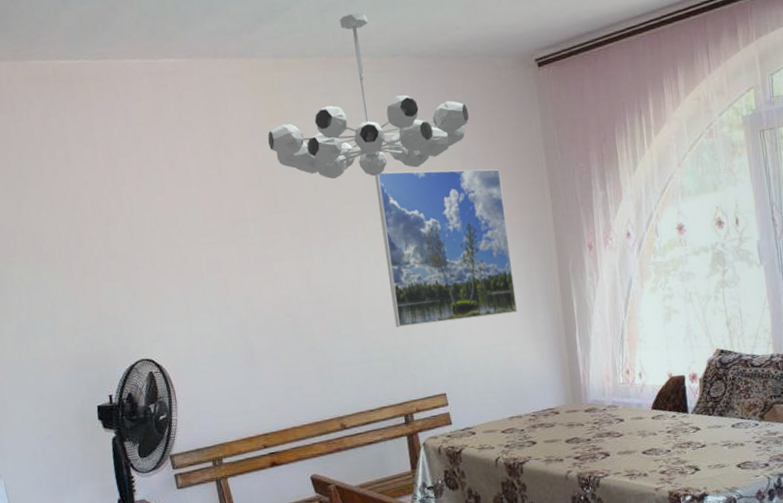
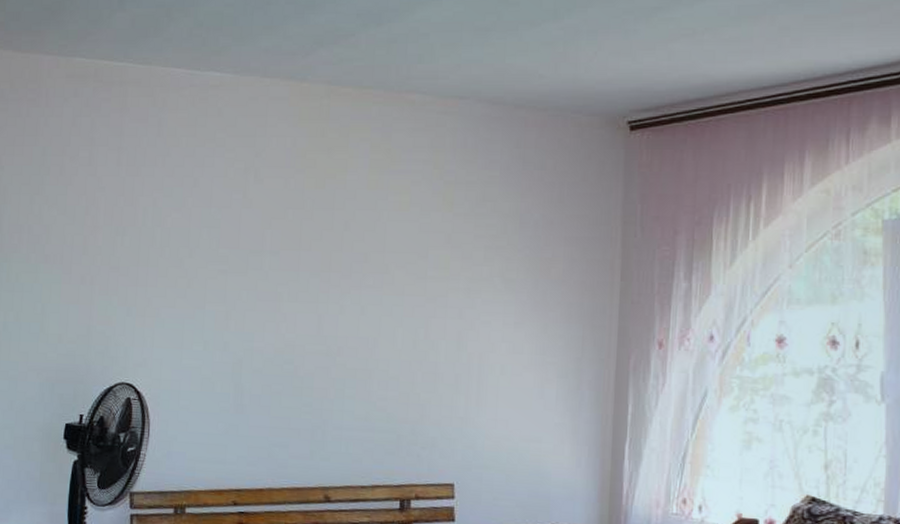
chandelier: present [268,13,470,179] -> none [304,47,538,226]
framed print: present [374,169,517,327] -> none [408,222,564,406]

